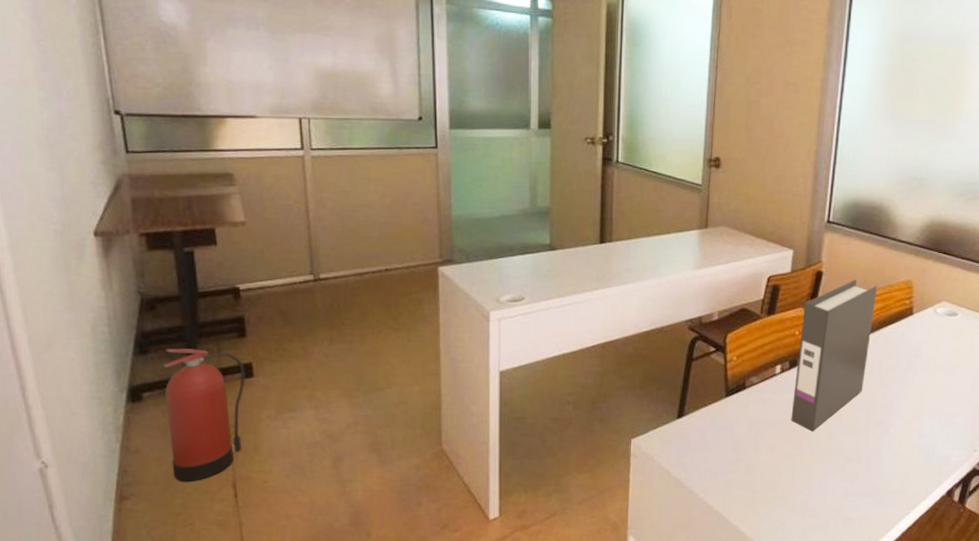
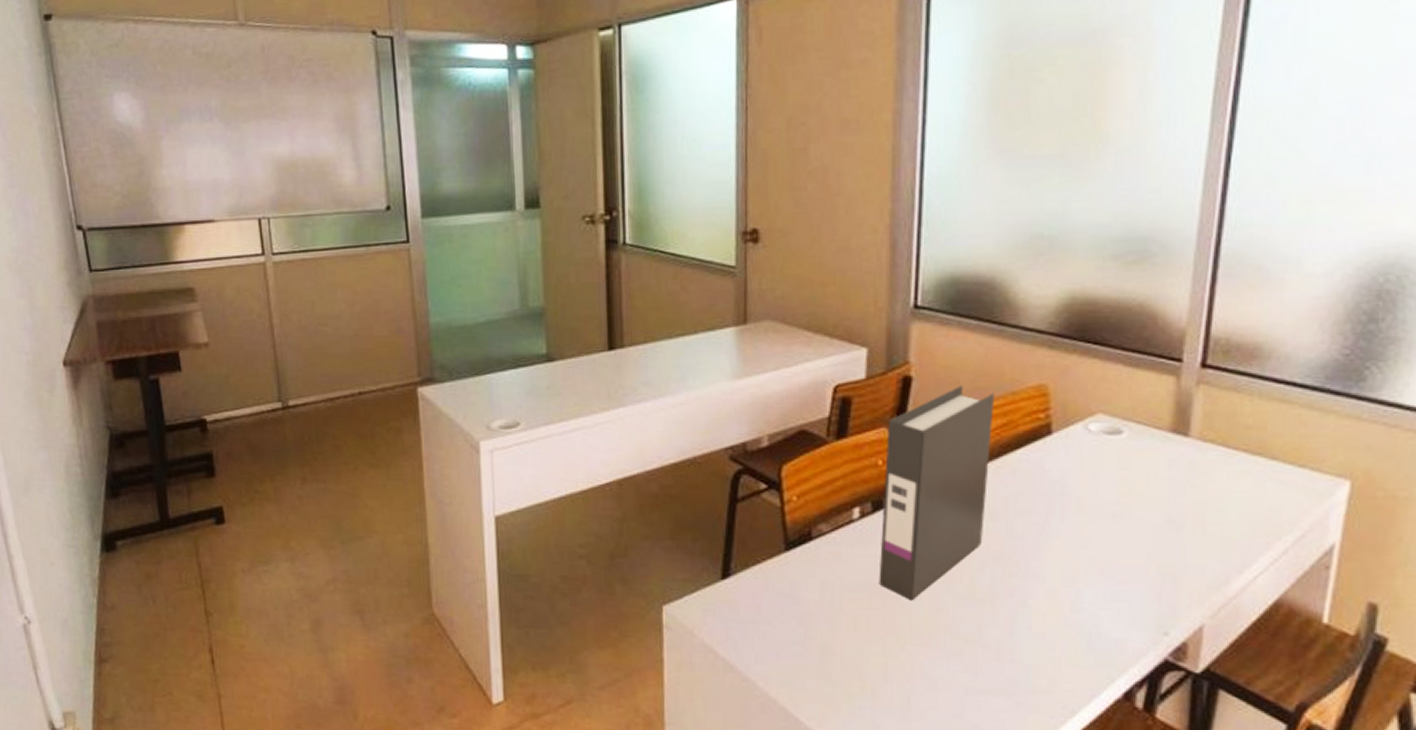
fire extinguisher: present [163,348,246,481] -> none [135,490,217,644]

